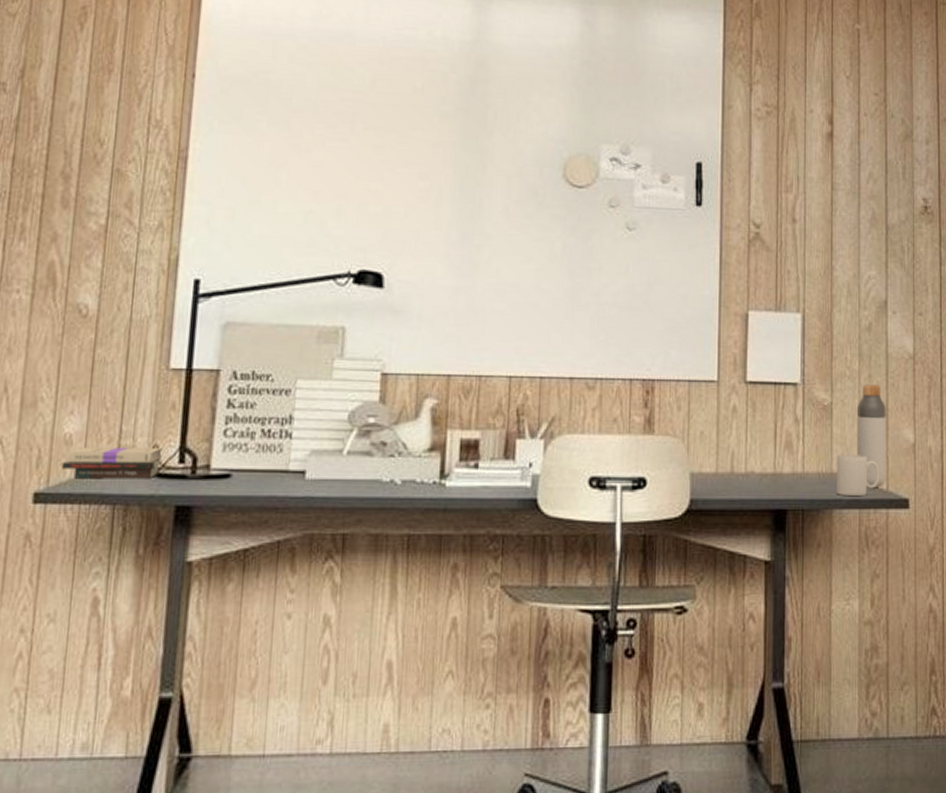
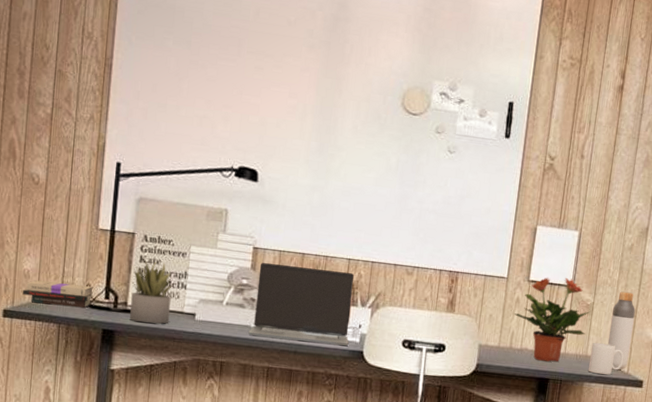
succulent plant: none [214,405,273,491] -> present [130,260,173,324]
laptop: none [379,393,518,495] -> present [248,263,354,347]
potted plant: none [732,374,830,488] -> present [514,277,591,362]

